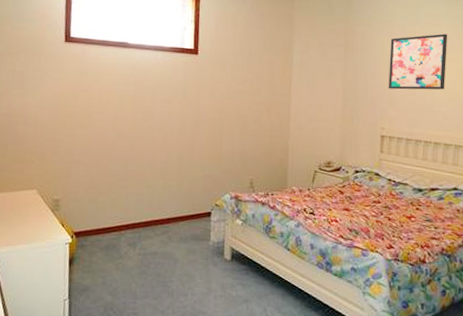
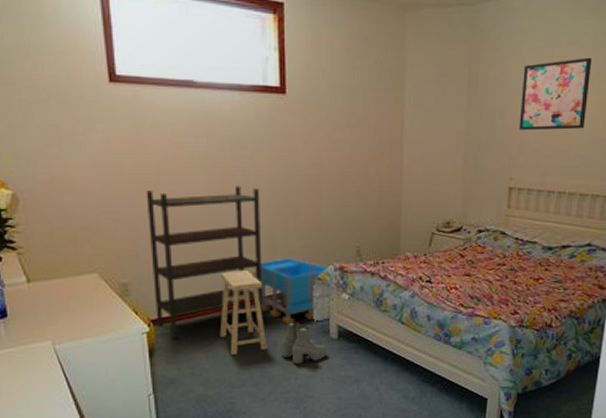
bookshelf: none [78,124,173,251] -> present [146,185,263,340]
footstool: none [130,194,170,269] -> present [220,271,268,356]
storage bin: none [161,185,224,245] -> present [253,258,327,325]
boots: none [181,241,222,282] -> present [281,321,328,365]

